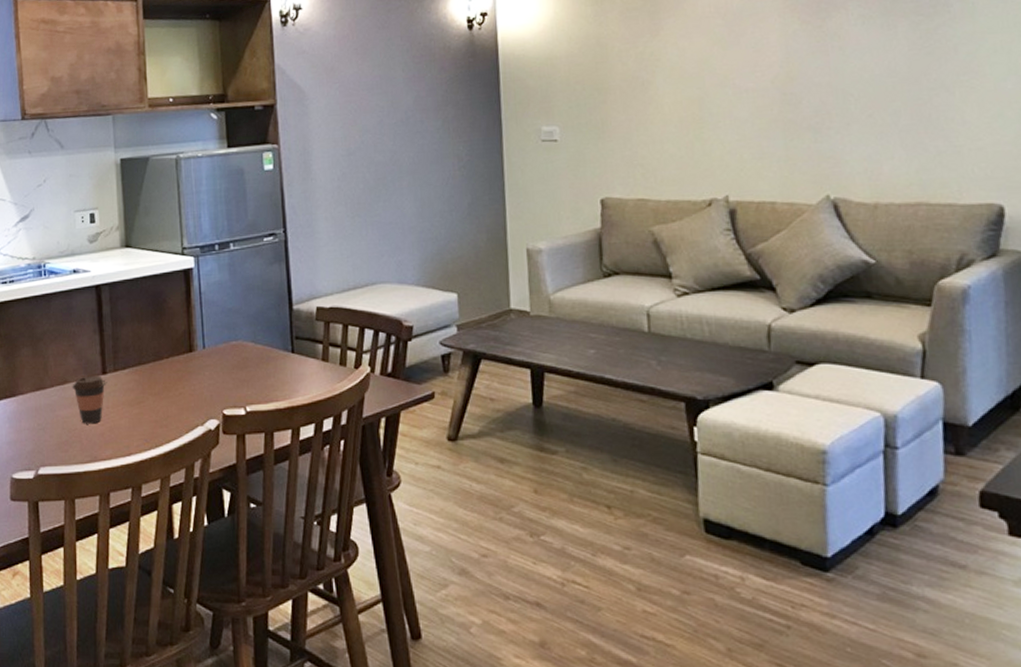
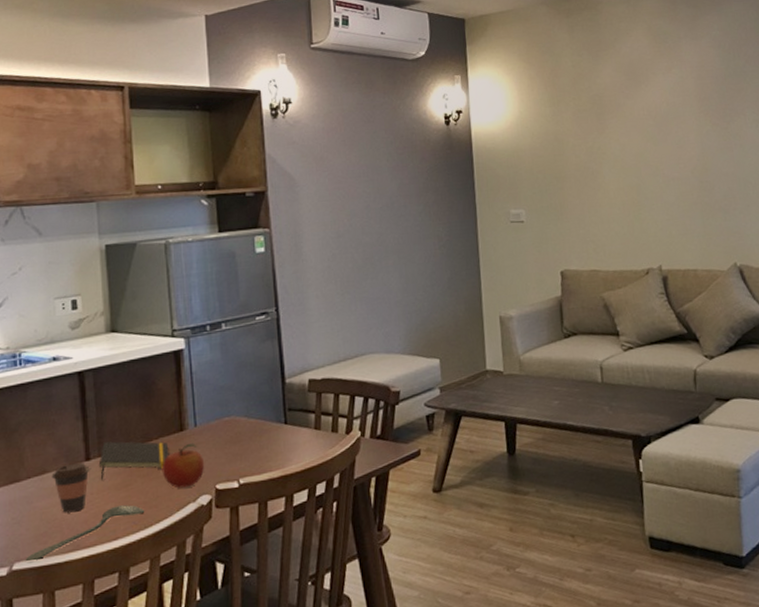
spoon: none [49,422,156,469] -> present [25,505,145,563]
notepad: none [114,357,179,395] -> present [98,441,169,480]
fruit: none [172,366,213,410] -> present [161,444,205,488]

